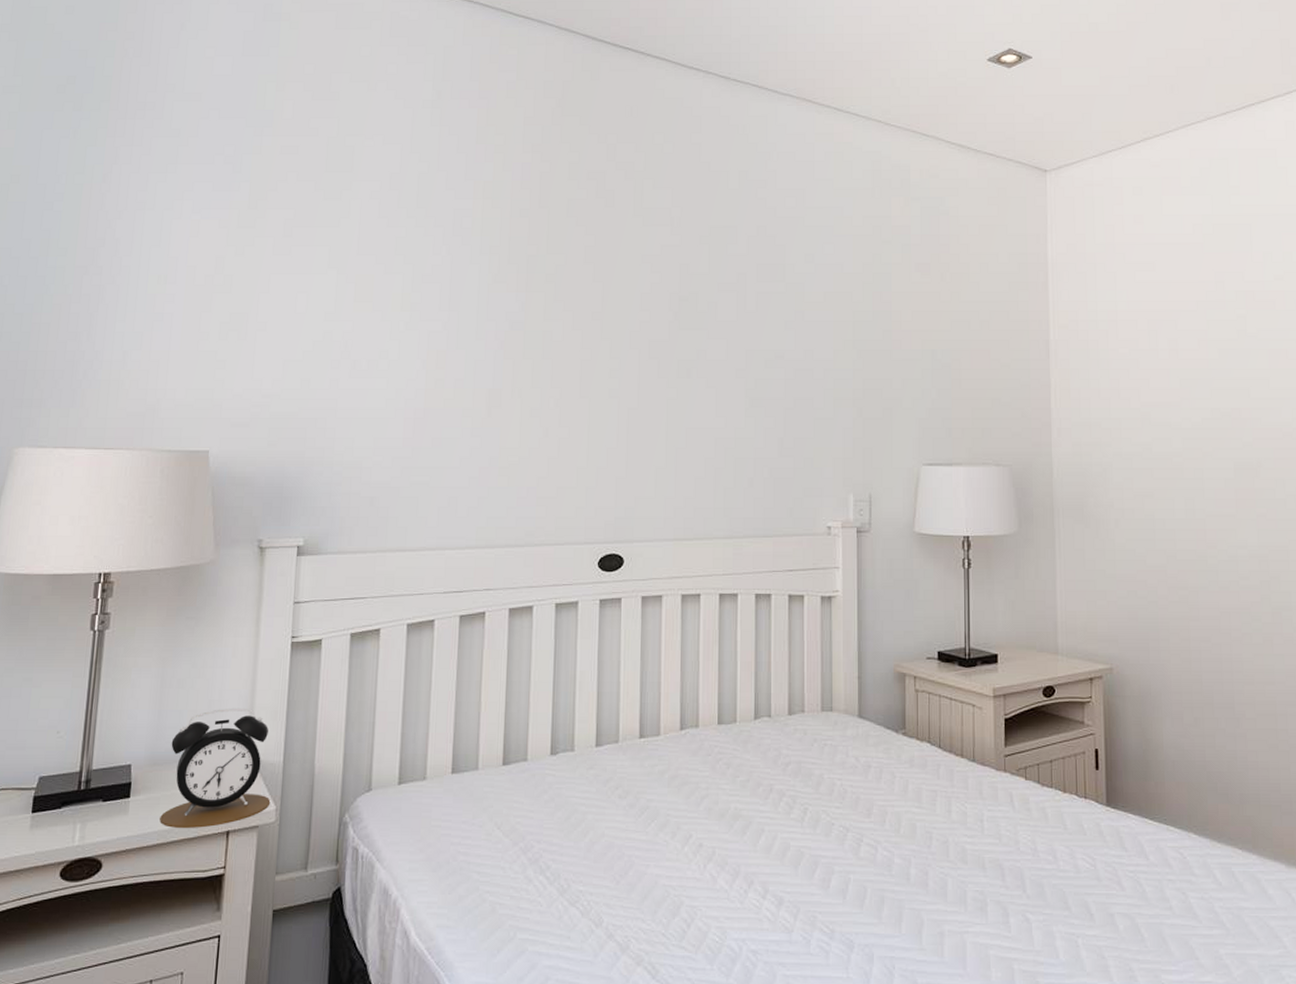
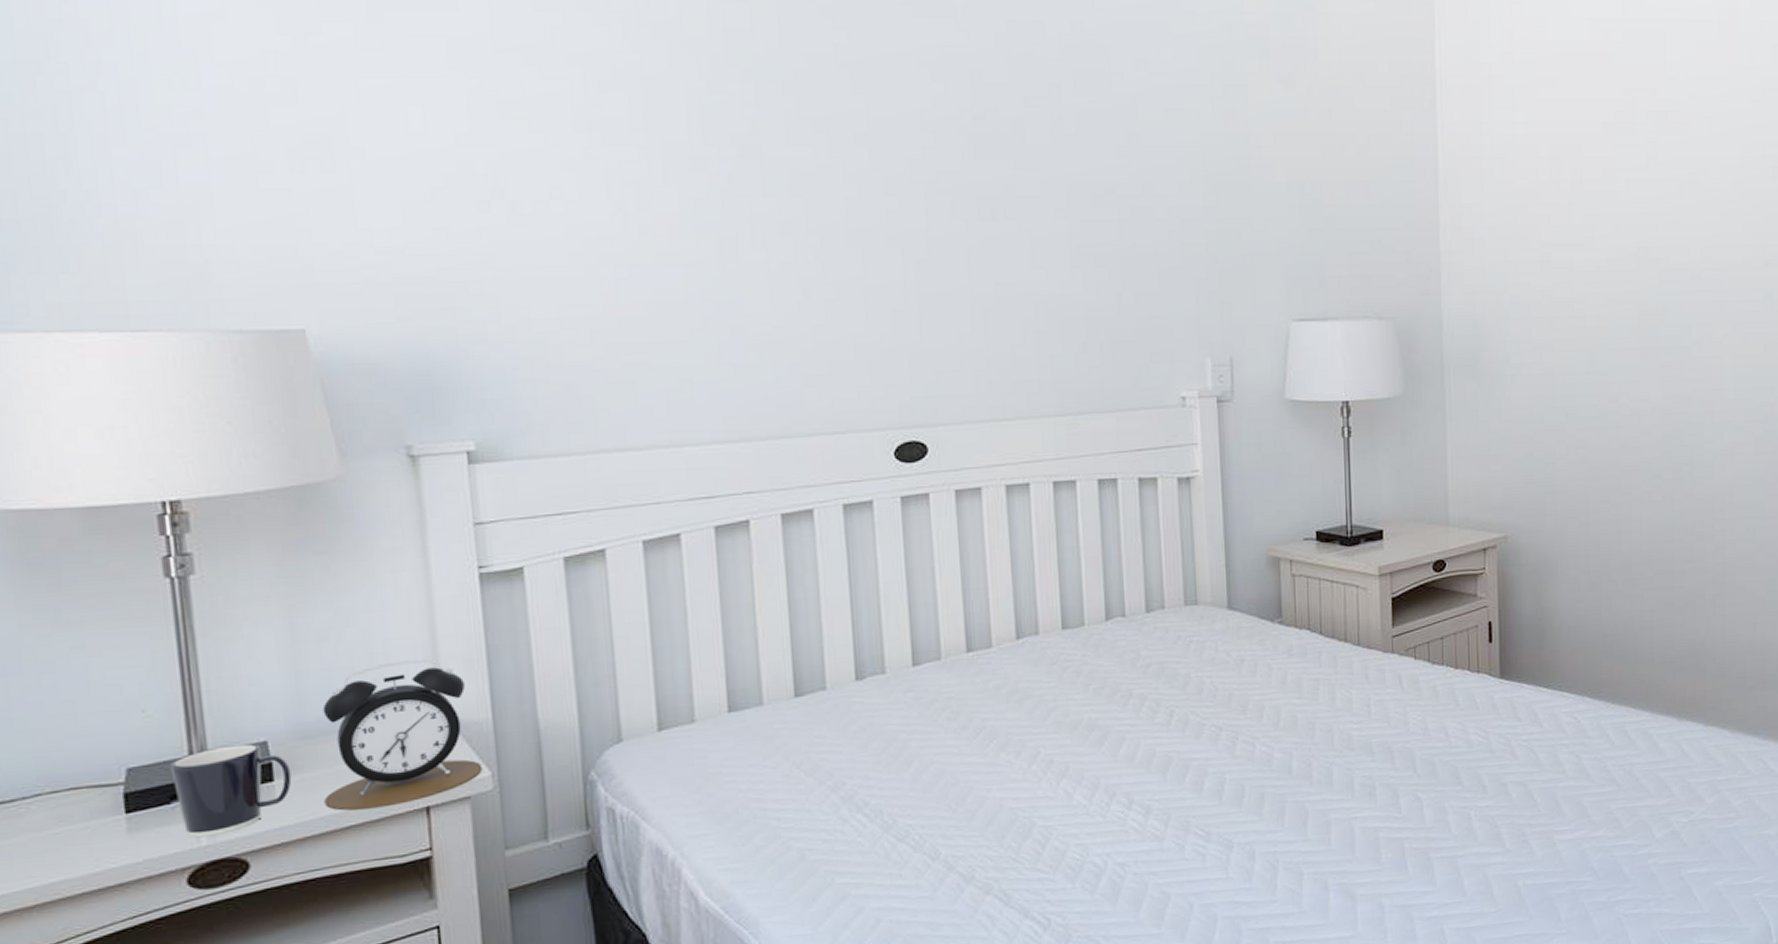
mug: none [65,764,143,839] -> present [169,743,292,839]

